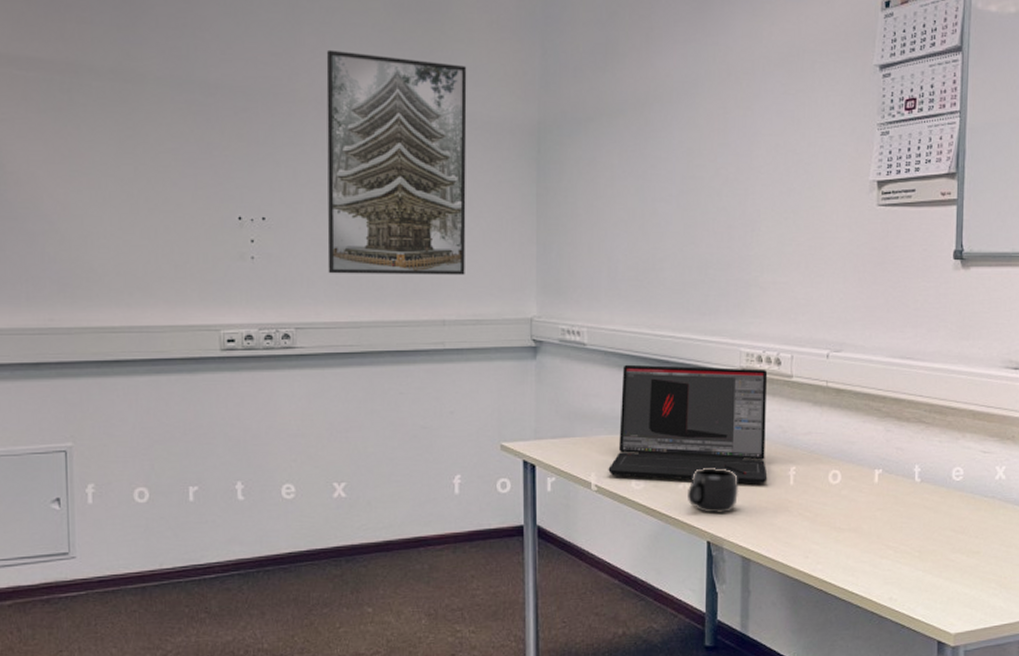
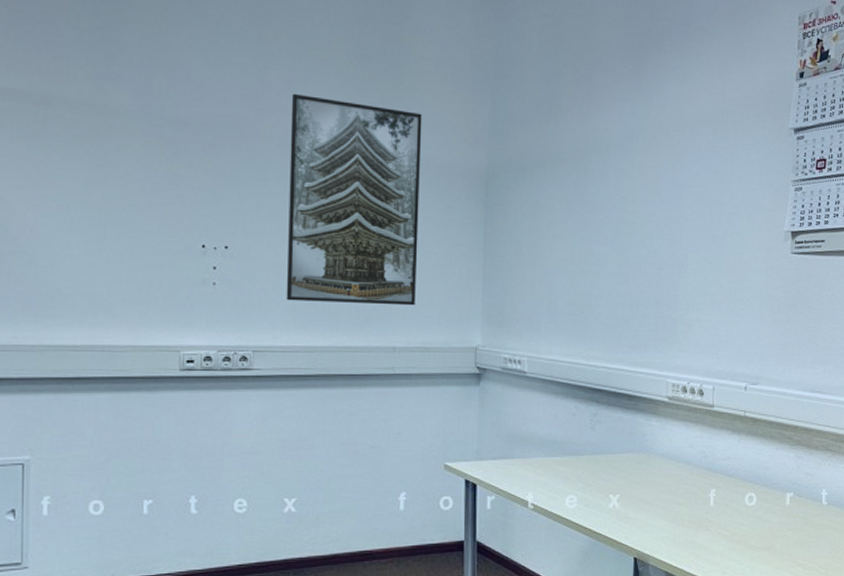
laptop: present [608,364,768,485] -> none [544,392,692,505]
mug: present [688,468,739,513] -> none [617,489,664,532]

